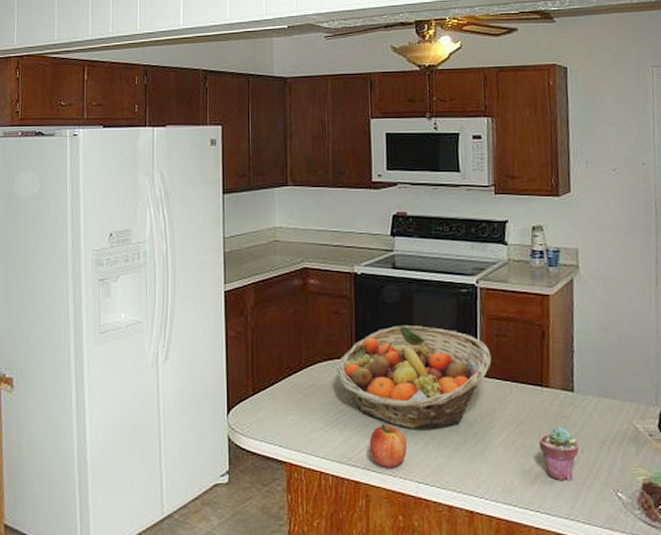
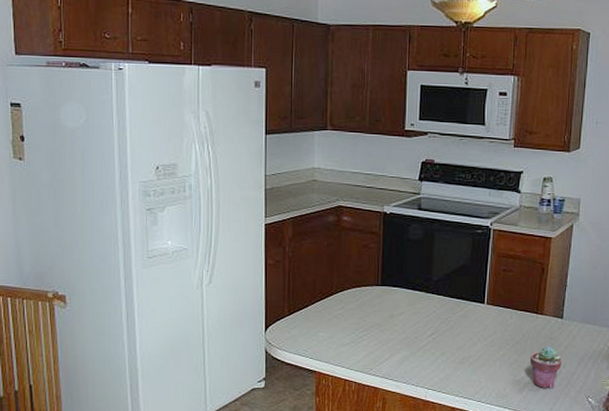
fruit basket: present [337,324,492,429] -> none [364,259,498,346]
apple: present [369,424,407,468] -> none [388,342,420,377]

